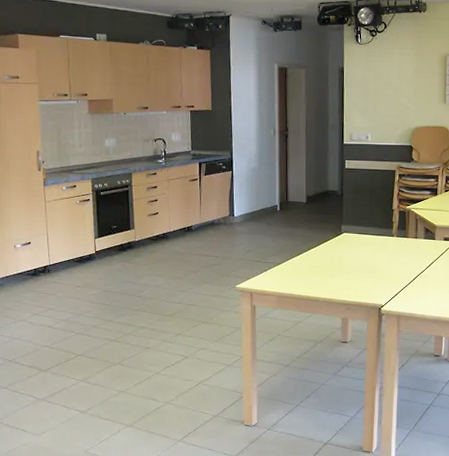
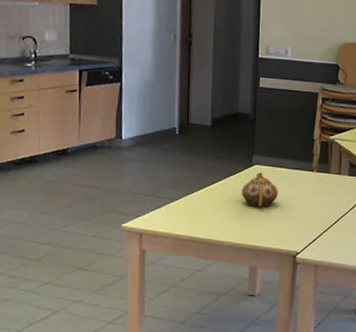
teapot: none [332,239,364,268] -> present [241,172,278,207]

